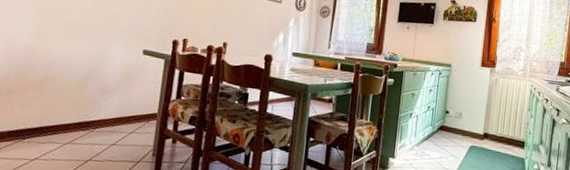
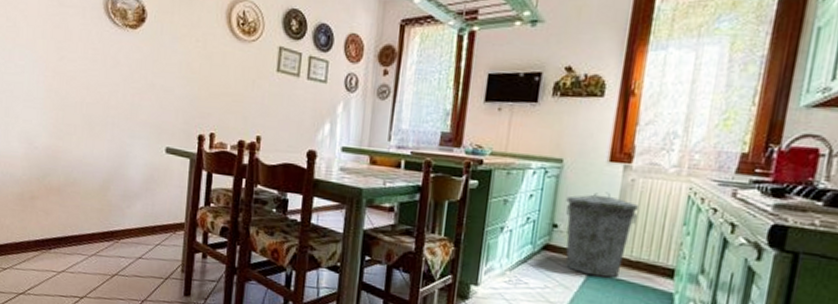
trash can: none [454,88,500,149] -> present [565,192,638,278]

